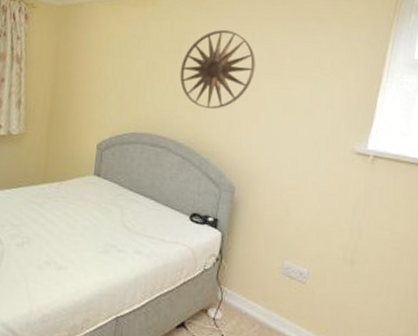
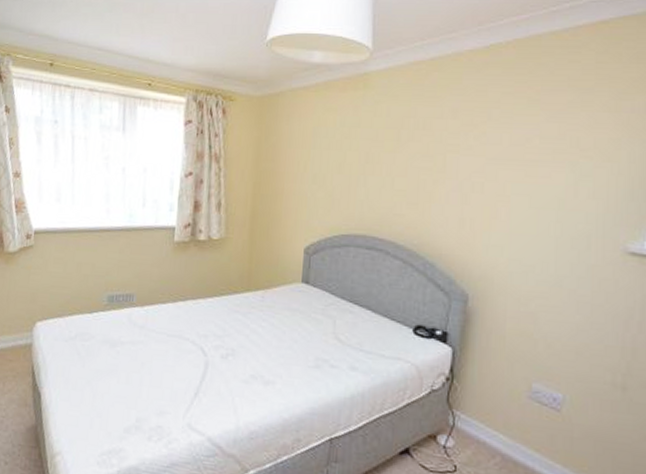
wall art: present [179,30,255,110] -> none [398,111,493,205]

